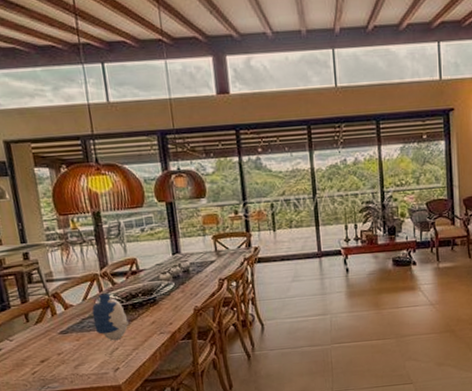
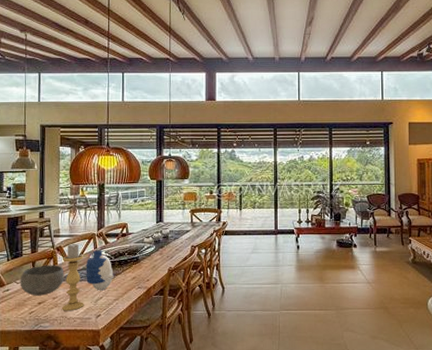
bowl: none [12,315,68,354] -> present [20,265,65,296]
candle holder: none [62,287,98,368] -> present [62,243,84,311]

